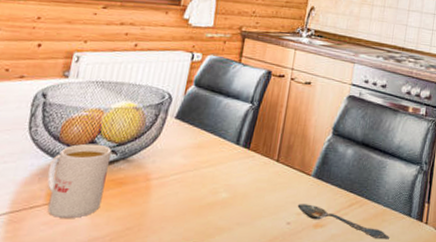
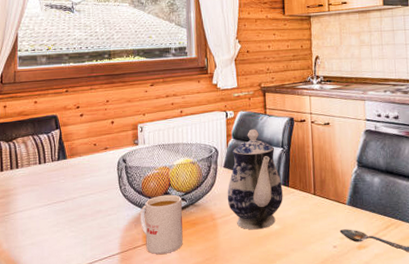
teapot: none [170,77,243,197] -> present [227,129,283,230]

